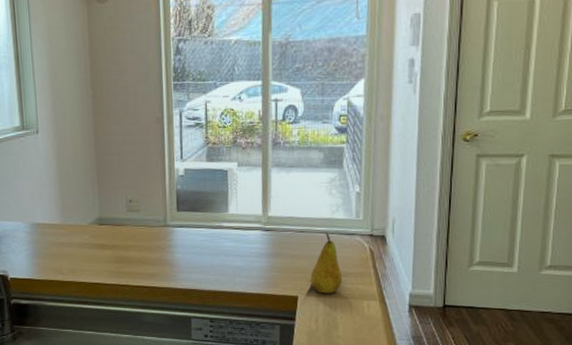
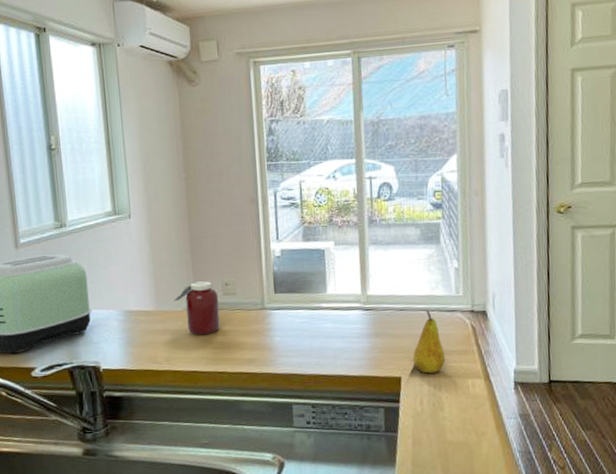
jar: none [78,195,123,249] -> present [172,279,220,336]

